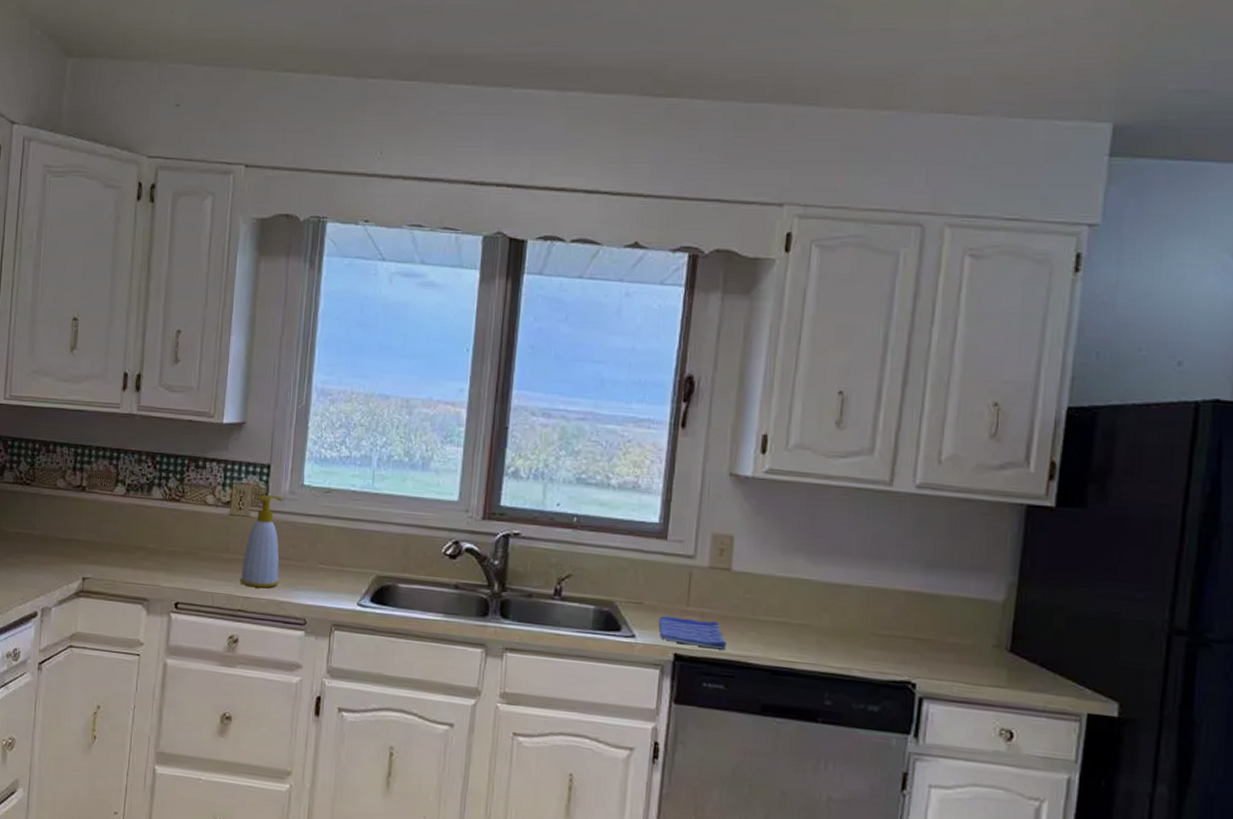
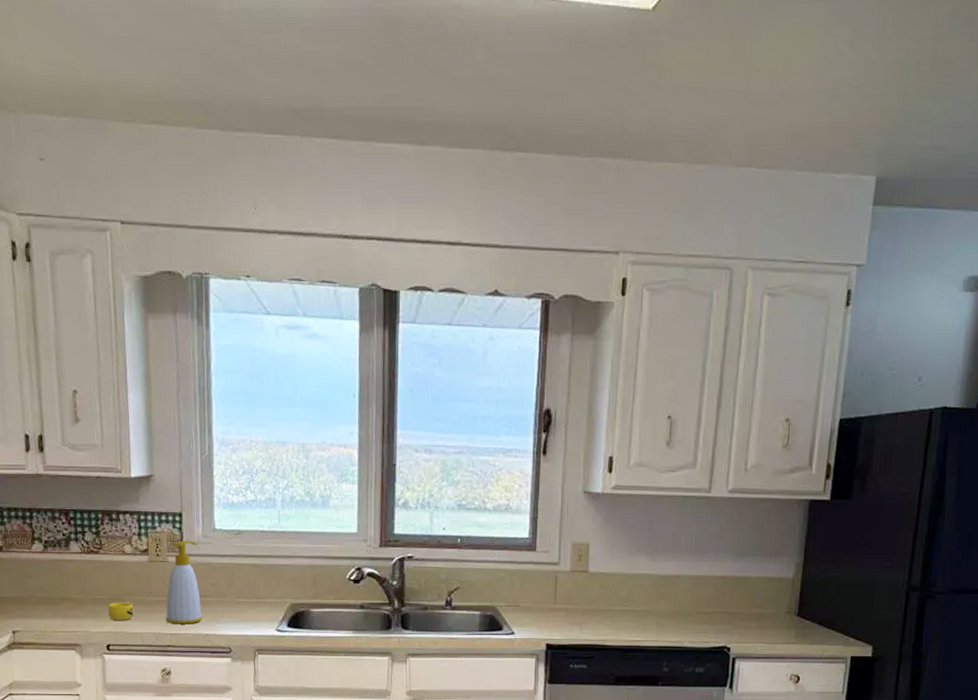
cup: none [181,556,209,577] -> present [108,602,134,620]
dish towel: present [659,616,726,650] -> none [533,614,587,637]

